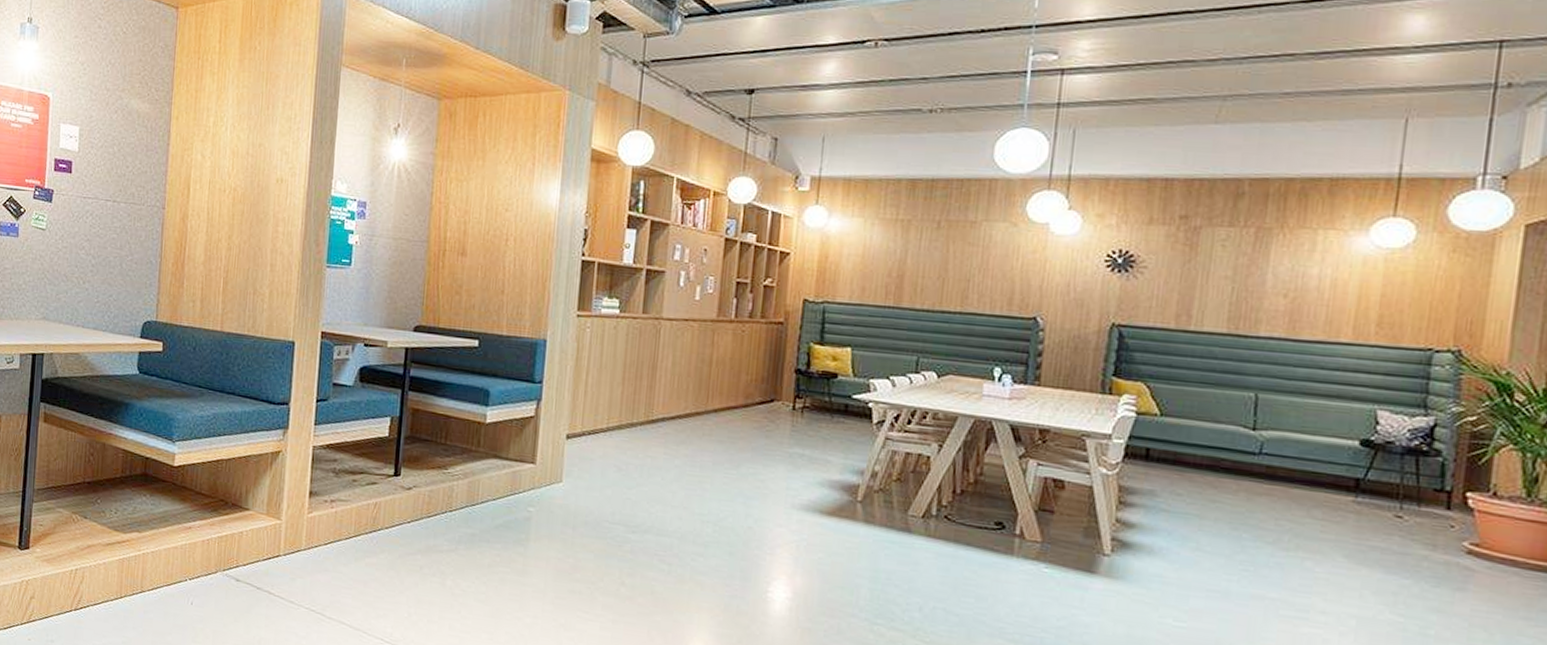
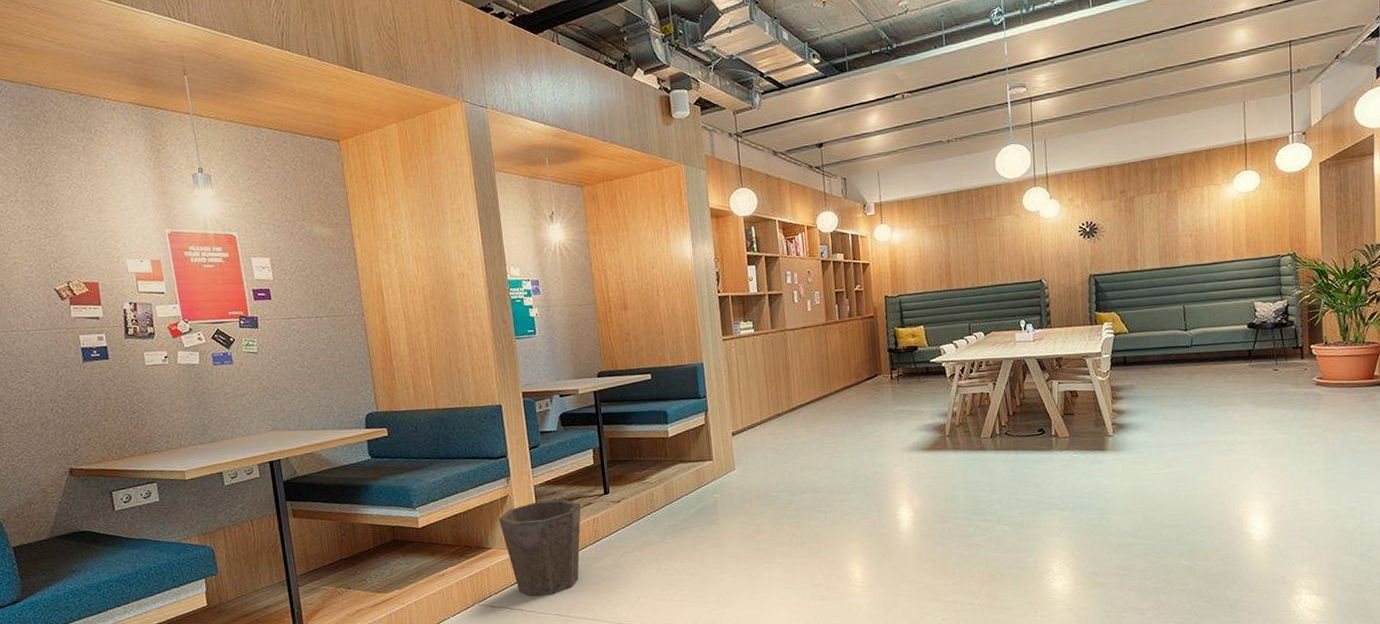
waste bin: none [264,466,363,584] -> present [498,500,581,597]

